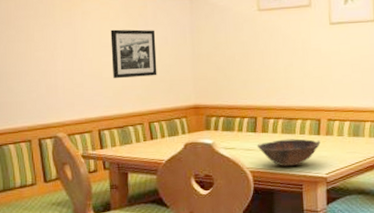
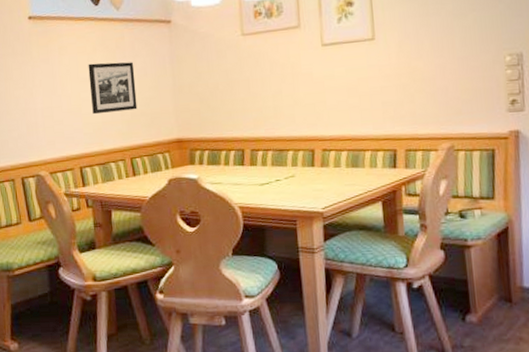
bowl: present [257,138,321,167] -> none [245,171,315,202]

